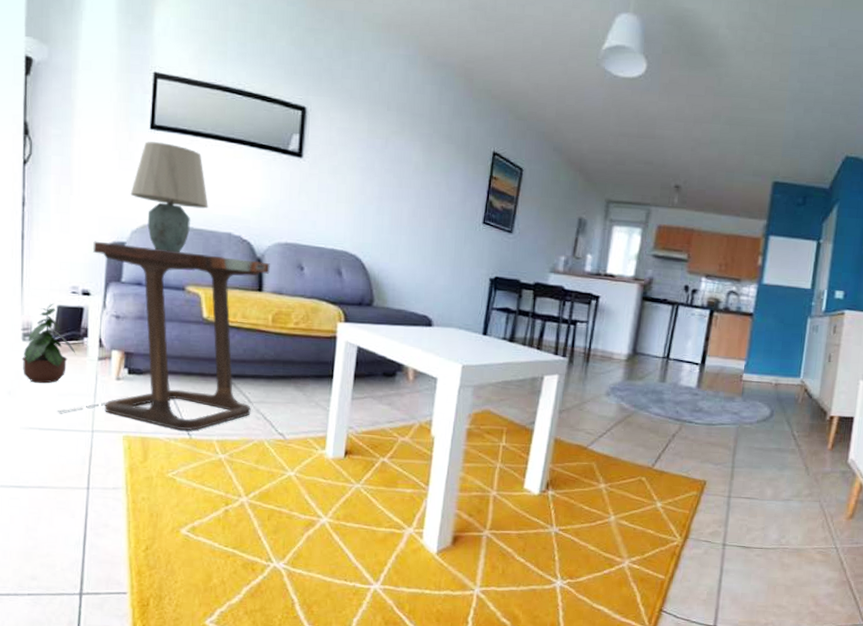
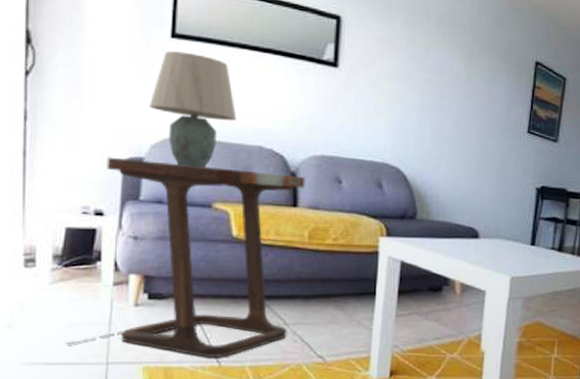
potted plant: present [22,303,76,384] -> none [23,225,88,313]

